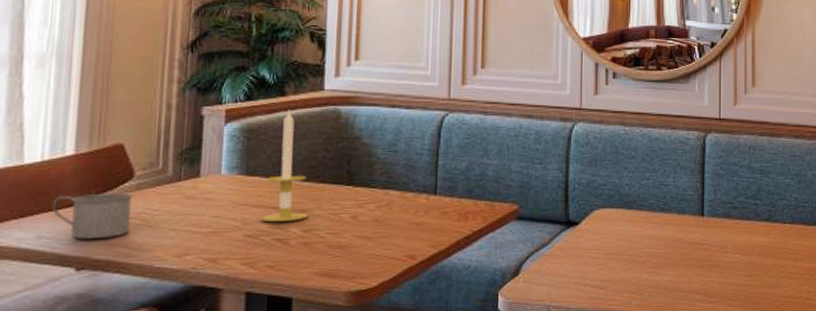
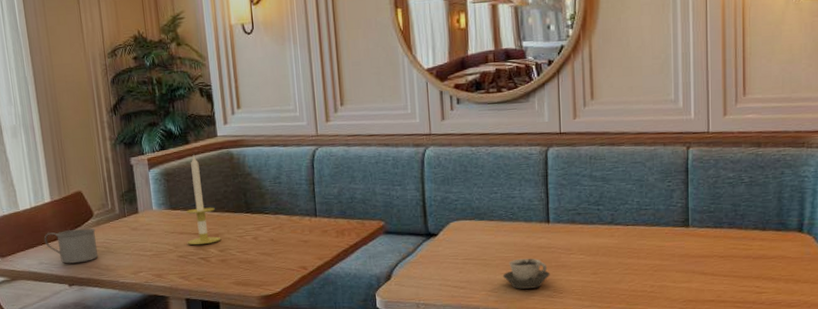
cup: none [649,255,702,291] -> present [502,258,550,289]

